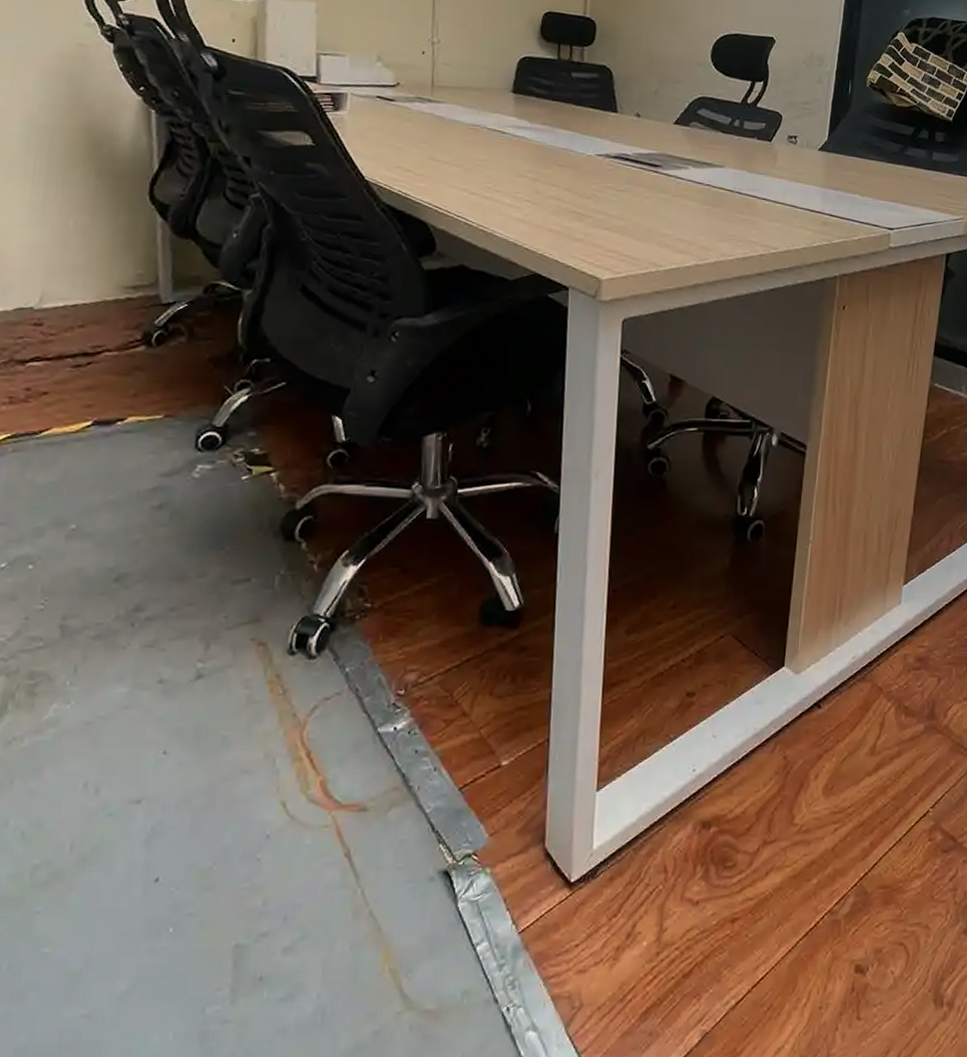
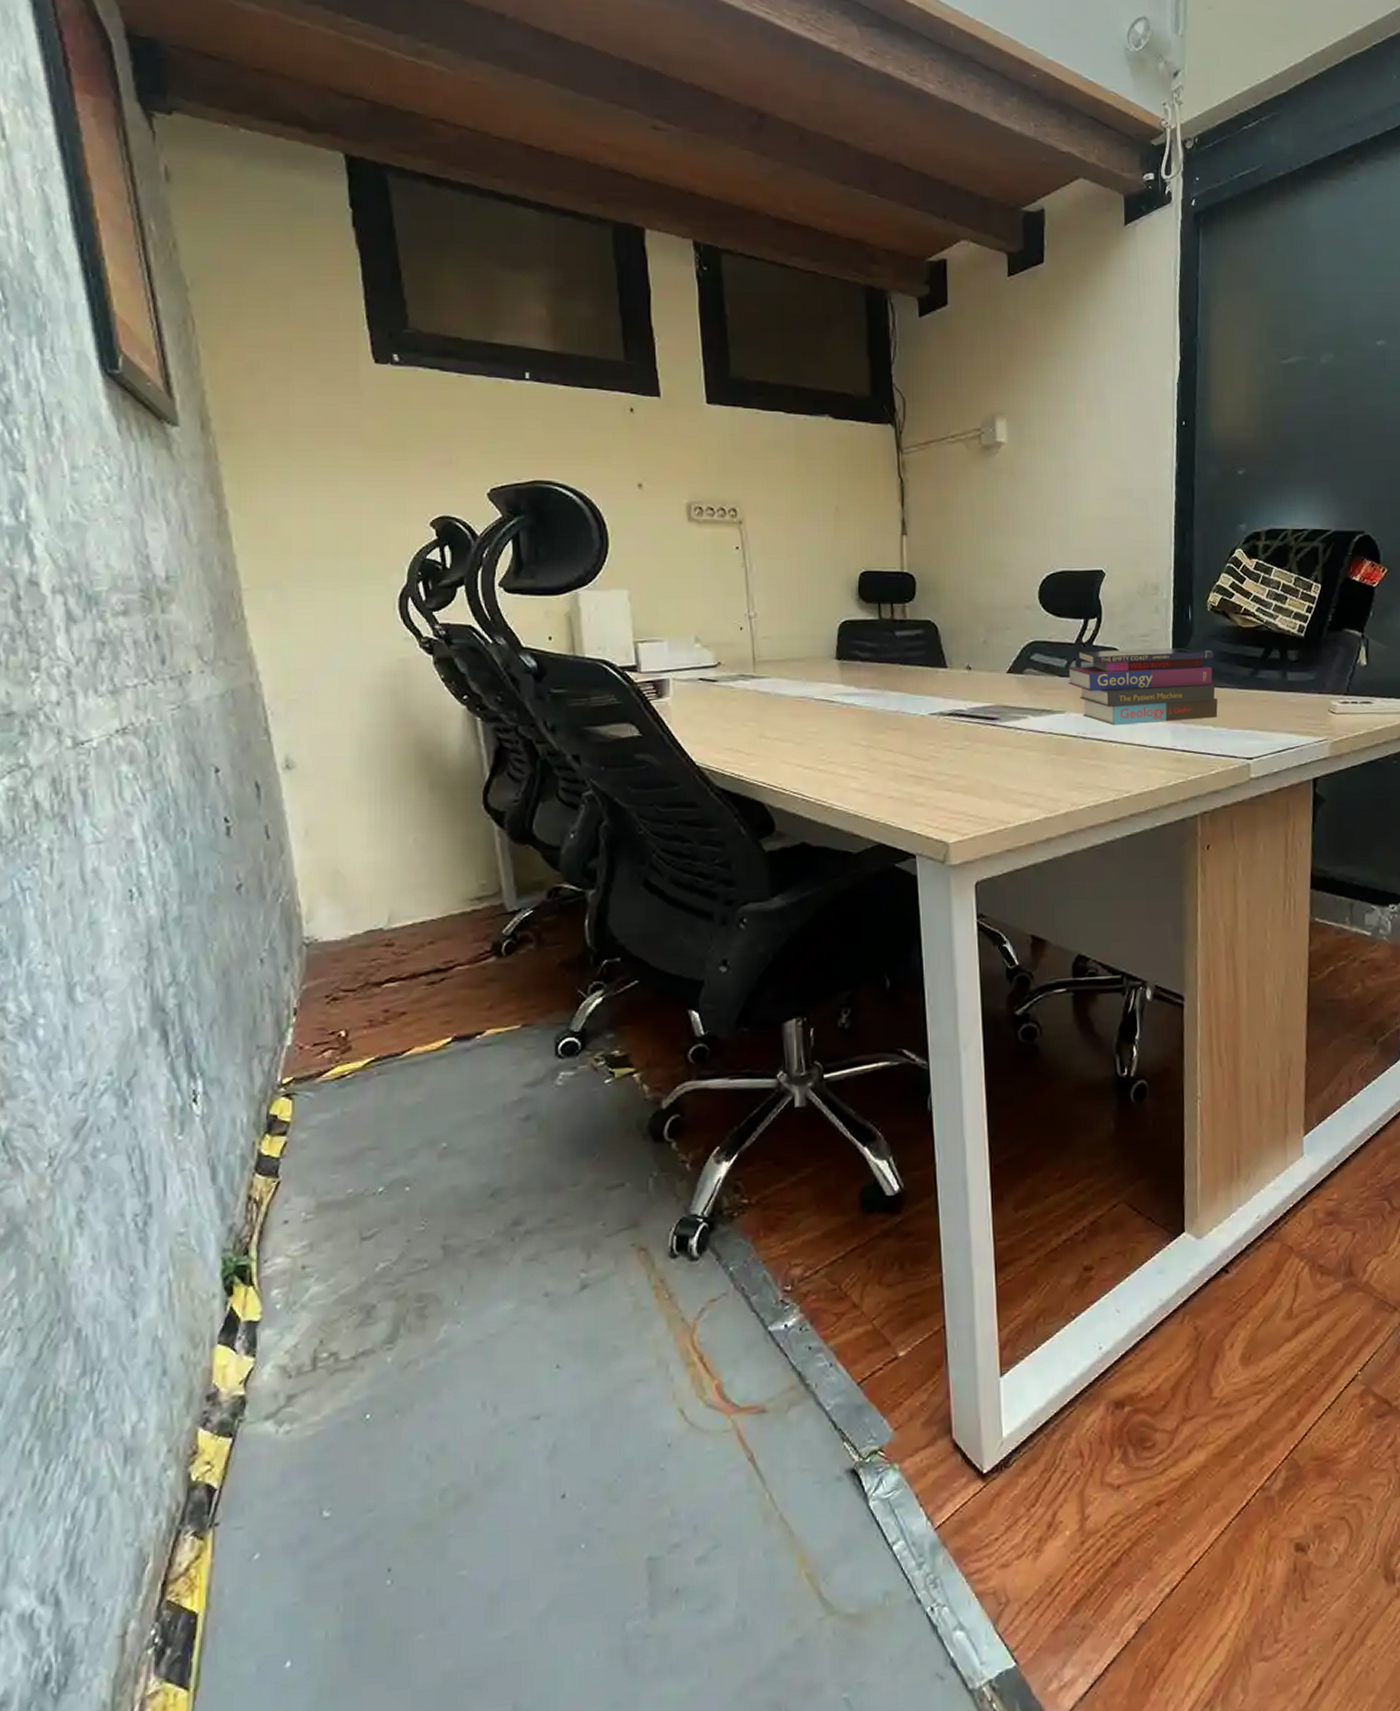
books: none [730,112,868,188] -> present [1068,647,1218,726]

